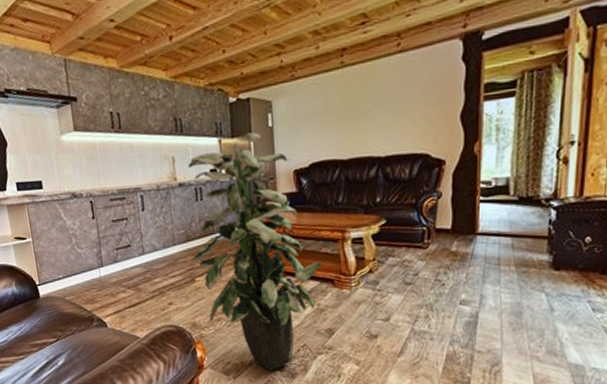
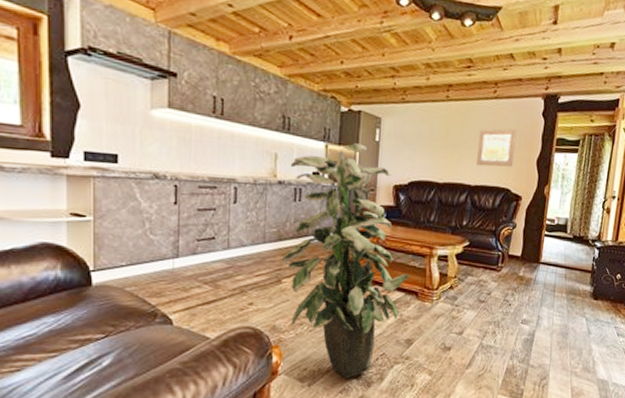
wall art: none [384,83,431,134] -> present [476,129,517,167]

